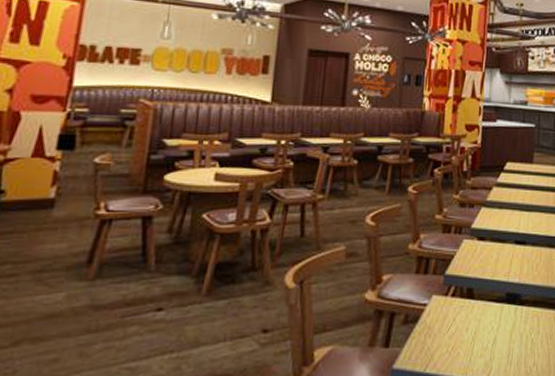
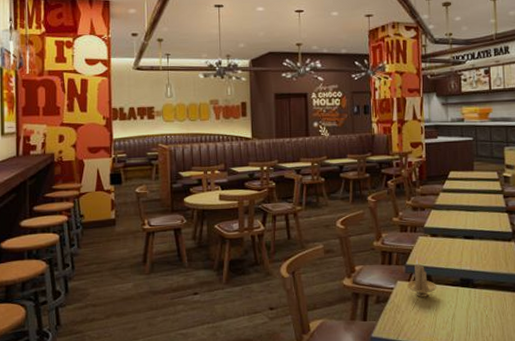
candle holder: none [444,269,478,316] -> present [407,260,436,297]

